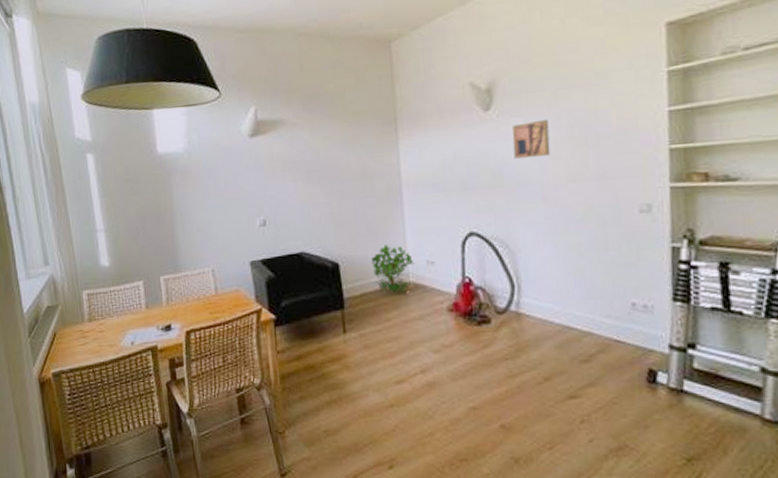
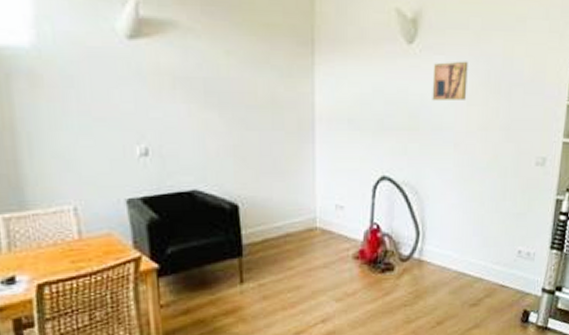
tree: present [372,244,415,293] -> none [276,185,323,239]

